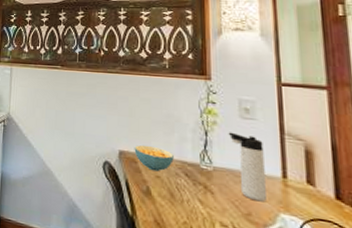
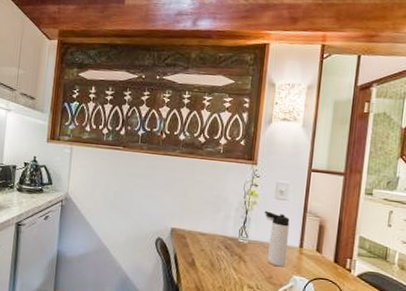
cereal bowl: present [134,144,174,172] -> none [184,222,218,246]

